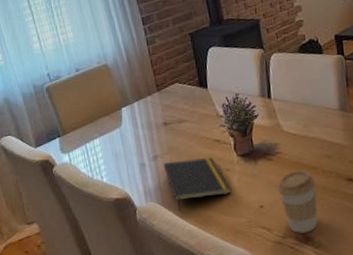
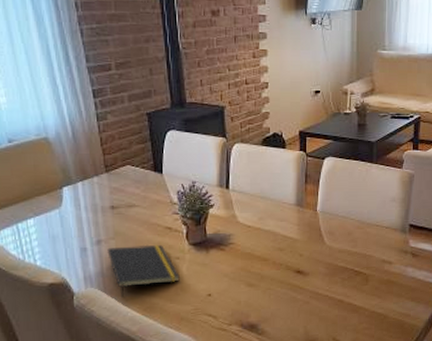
coffee cup: present [277,170,318,233] -> none [227,262,266,321]

